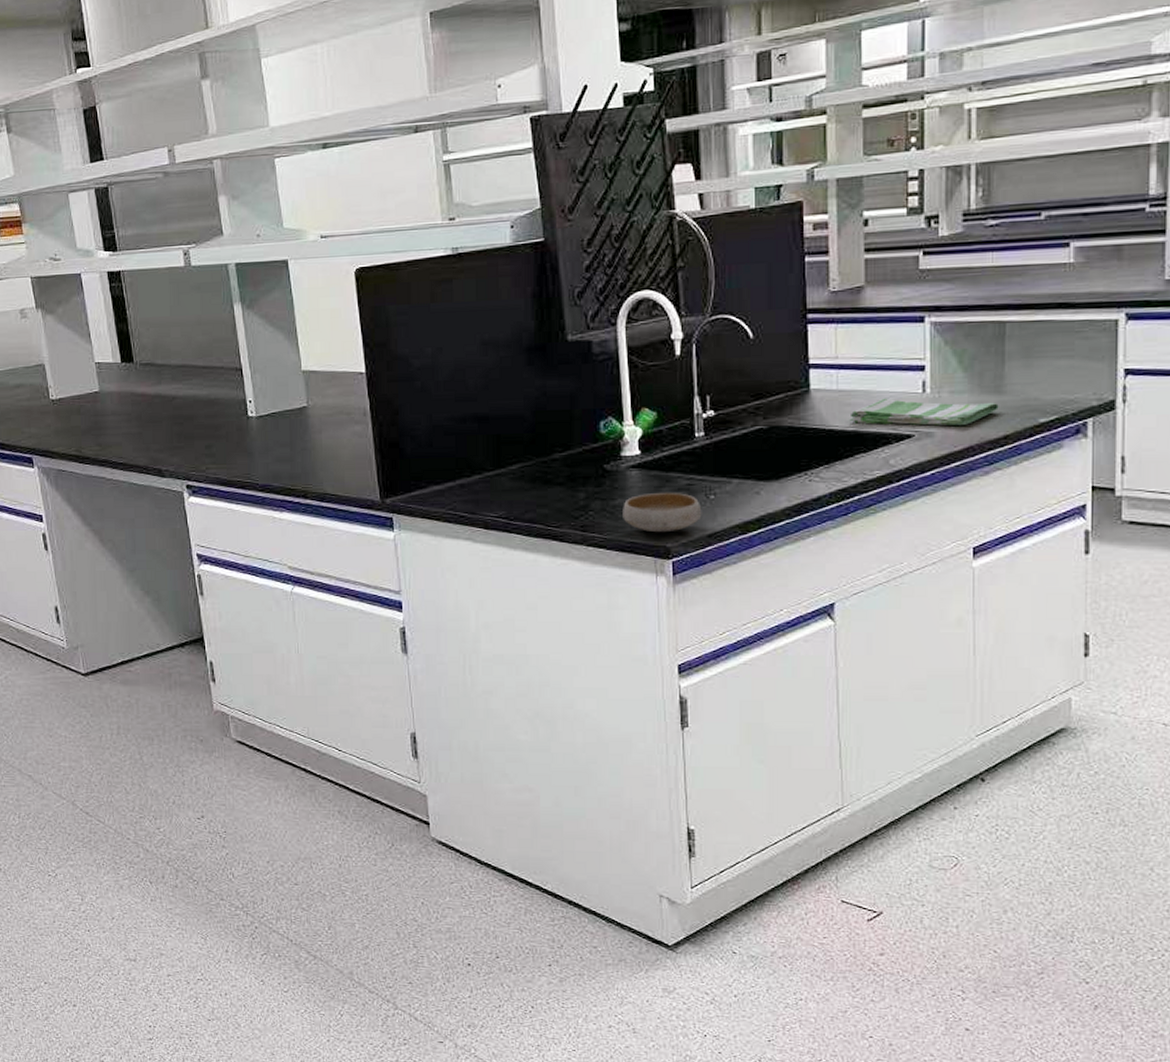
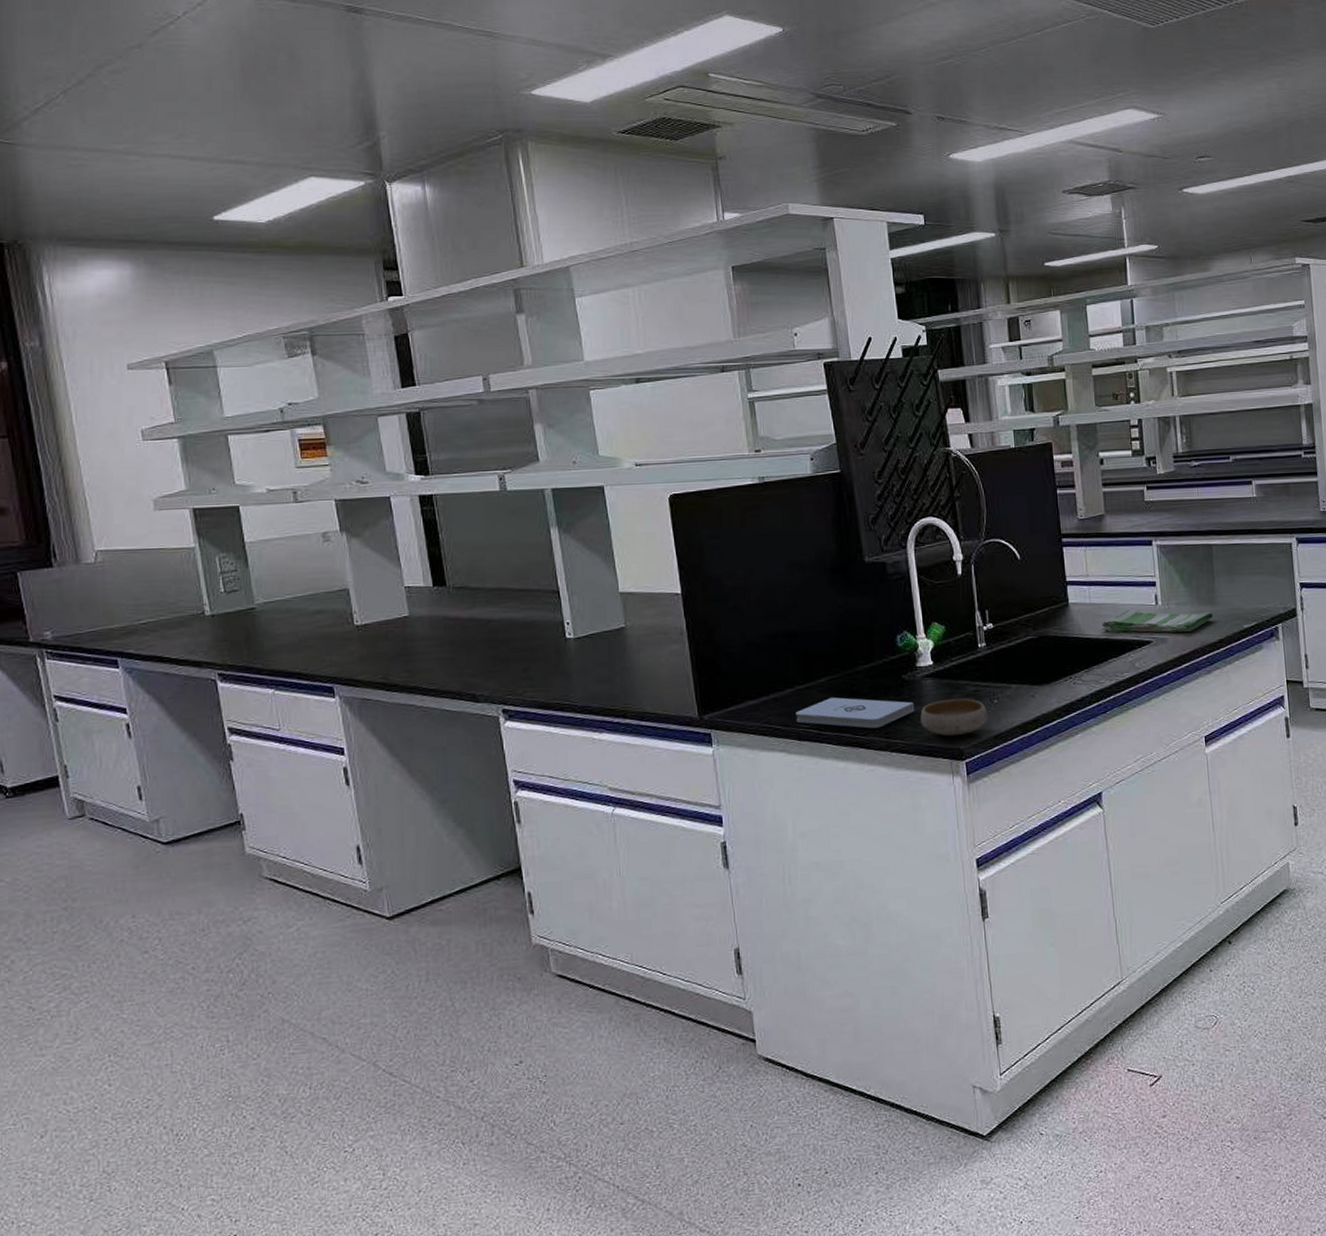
notepad: none [483,486,617,520] -> present [796,697,915,729]

